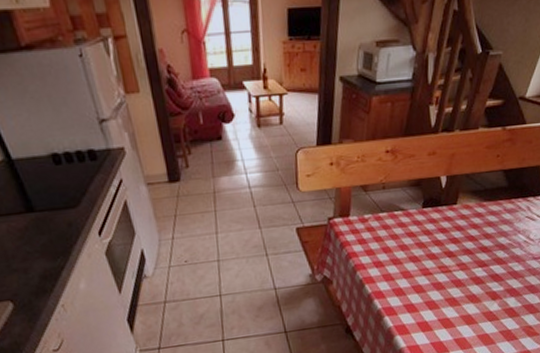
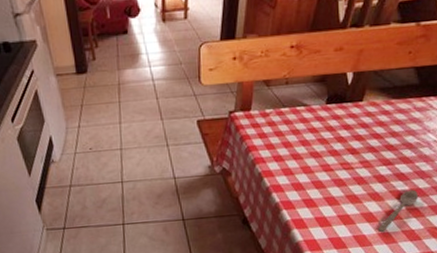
spoon: none [477,290,513,335] -> present [378,189,419,233]

